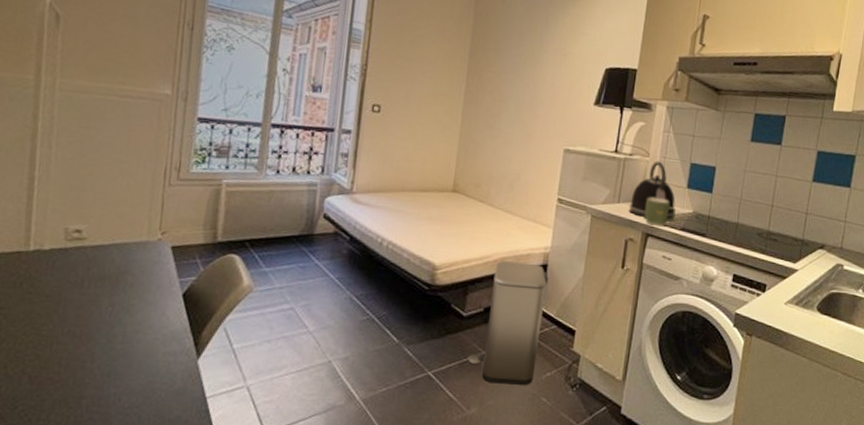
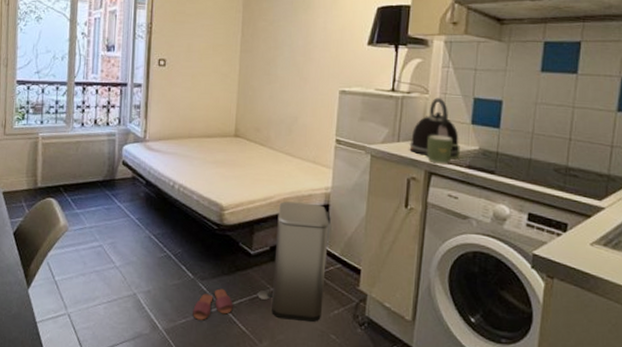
slippers: none [395,353,441,388] -> present [193,288,233,320]

